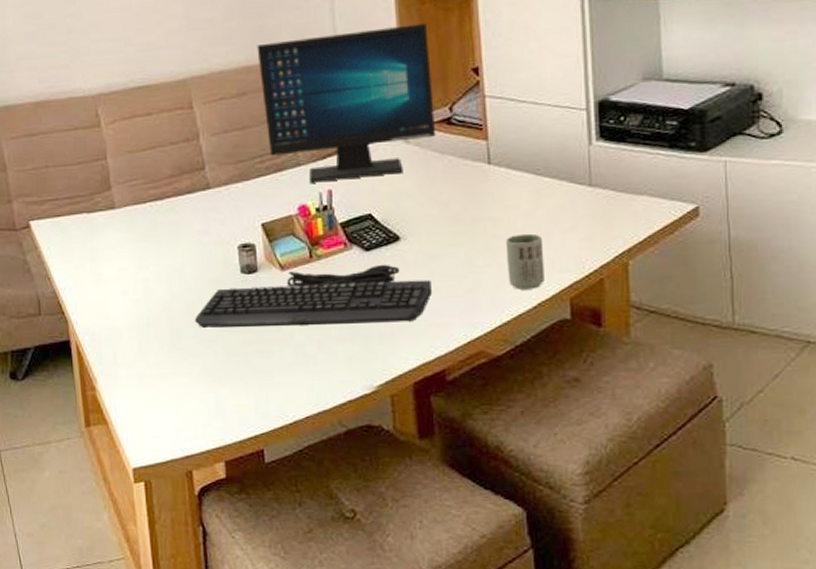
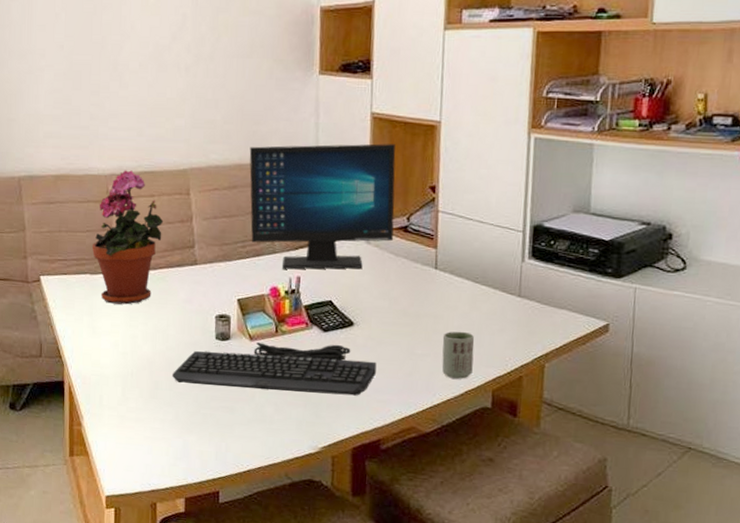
potted plant: none [85,87,166,245] -> present [92,170,164,305]

